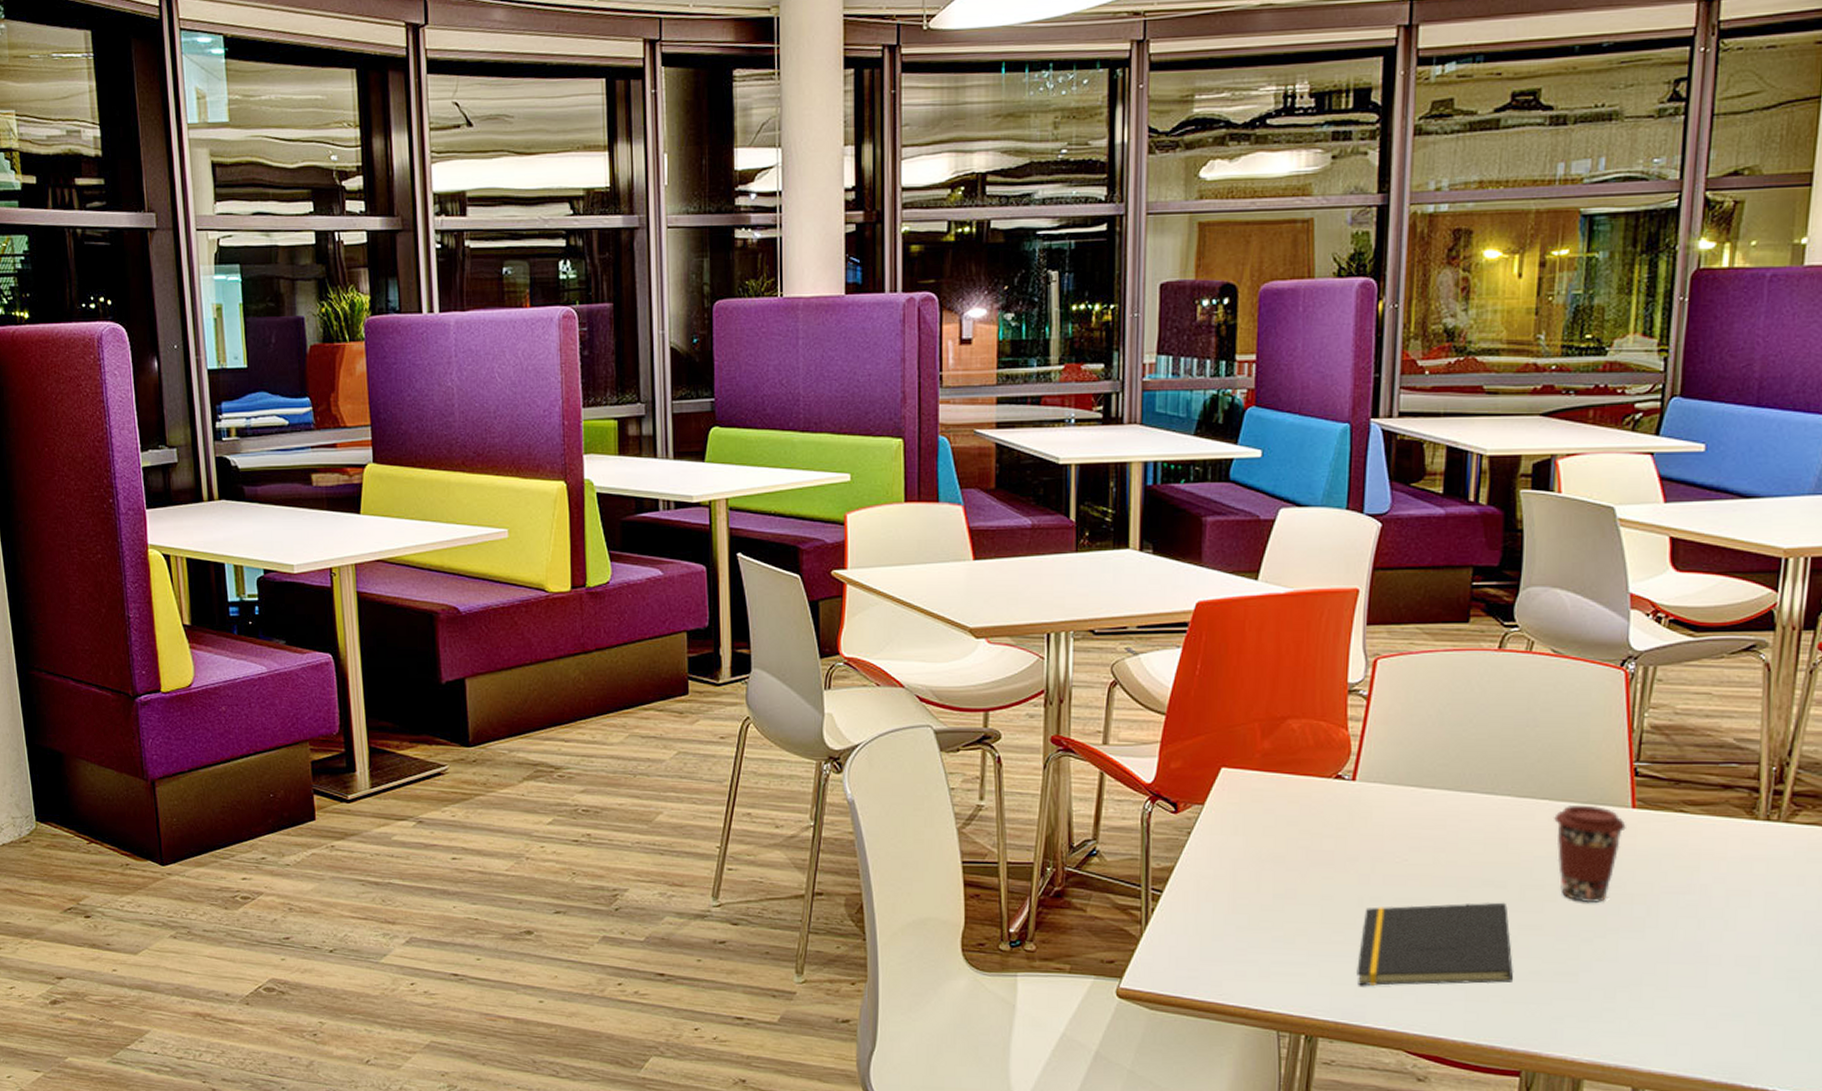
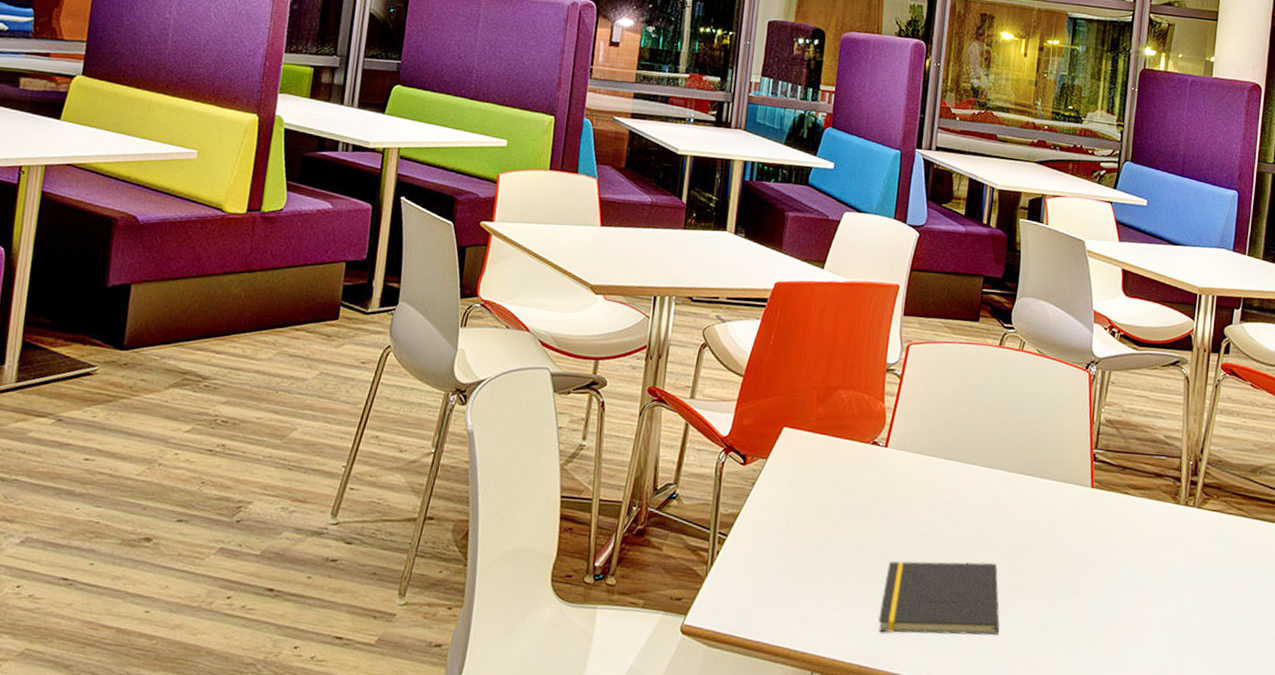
coffee cup: present [1553,804,1626,903] -> none [1034,482,1087,568]

